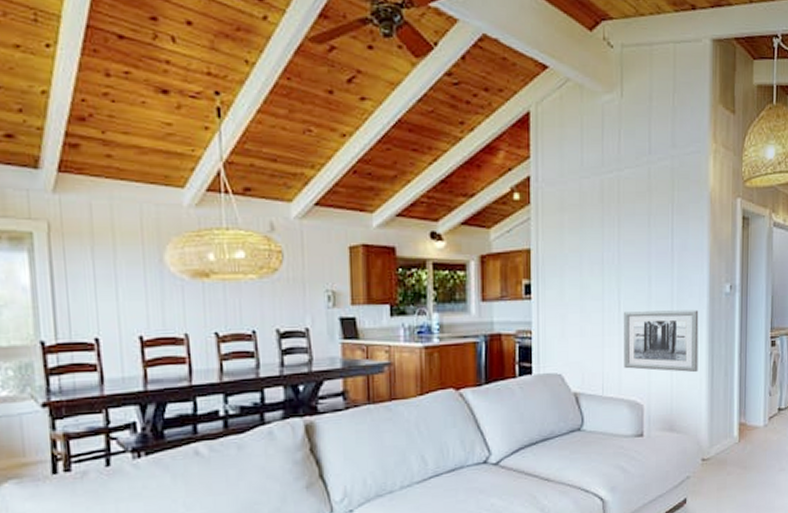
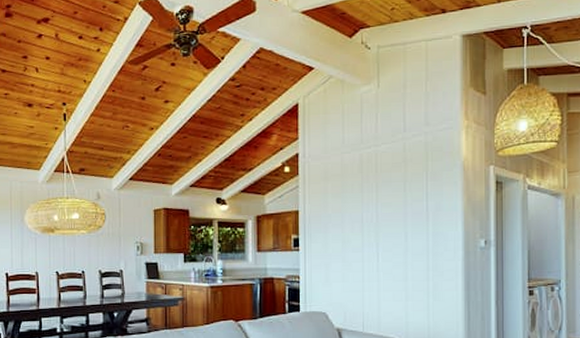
wall art: present [624,310,699,373] -> none [382,261,454,316]

